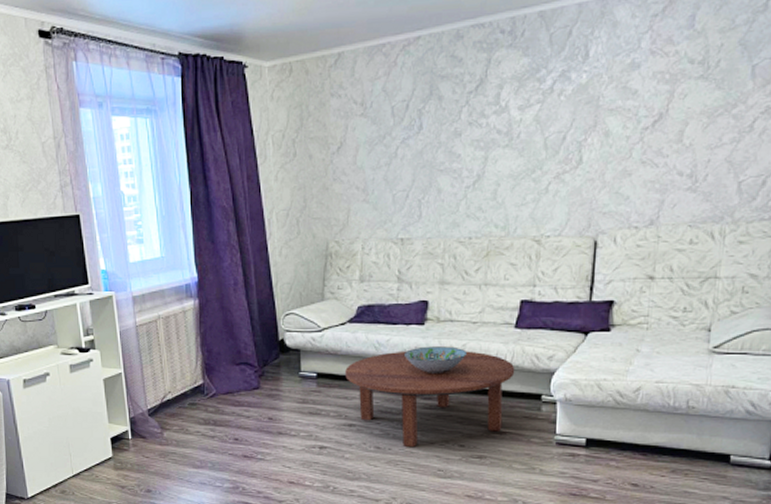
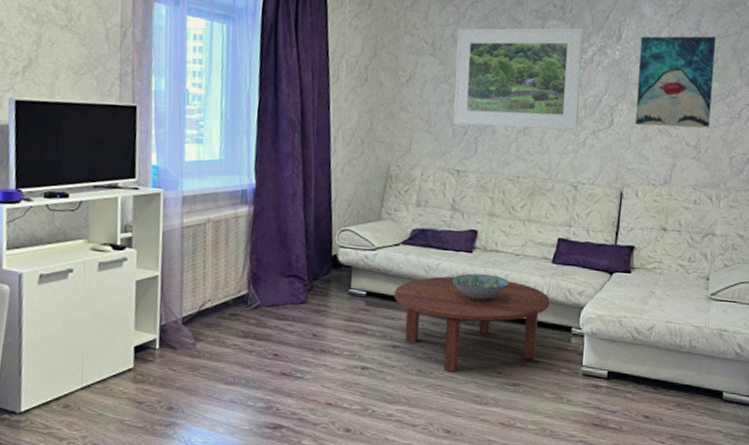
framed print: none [389,53,540,189] -> present [453,27,584,130]
wall art: none [609,32,718,160] -> present [635,36,717,128]

